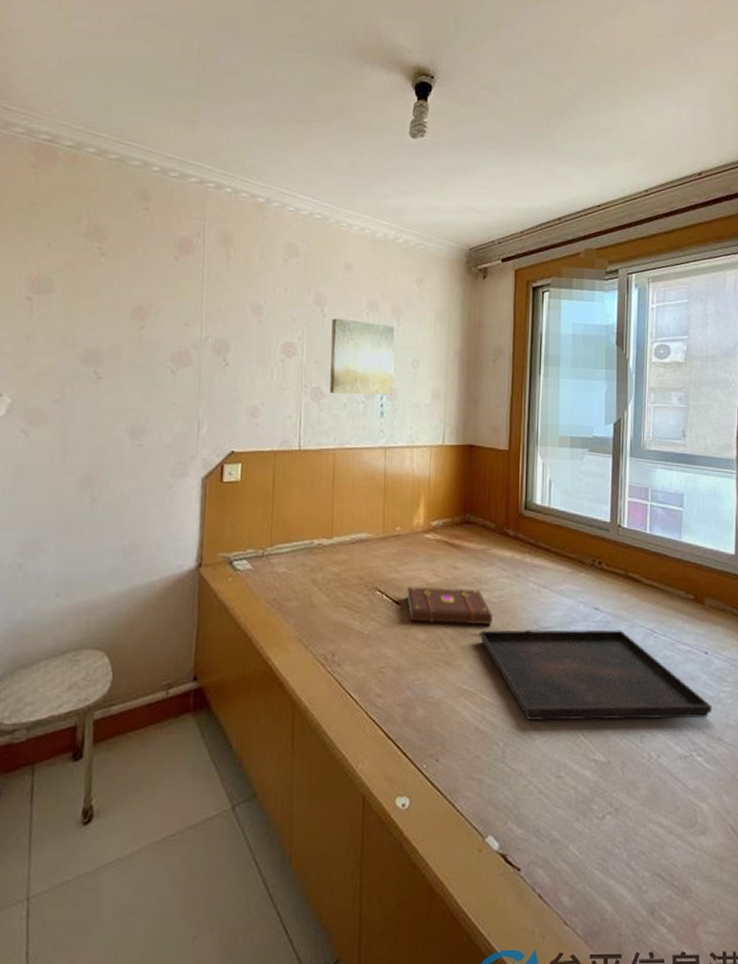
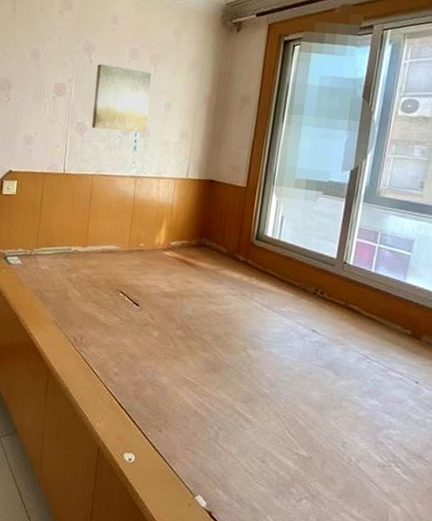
book: present [407,587,492,626] -> none [145,293,218,332]
serving tray: present [479,629,713,721] -> none [204,335,417,437]

